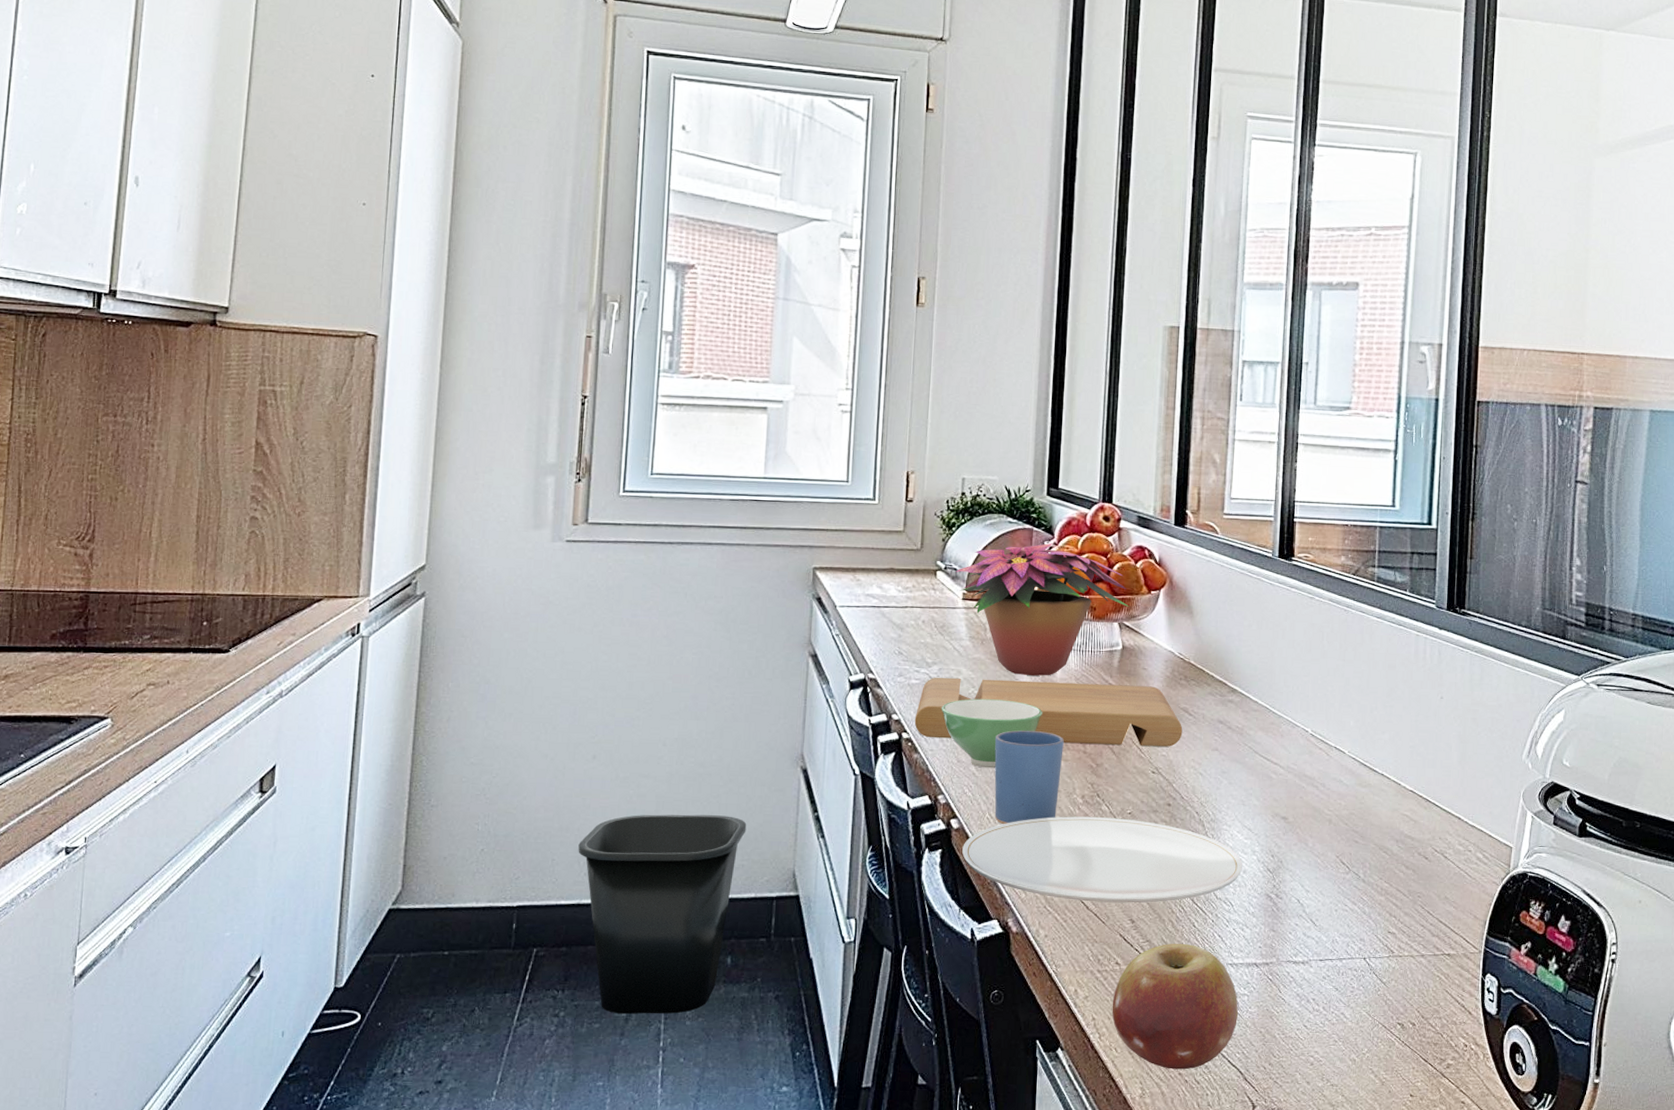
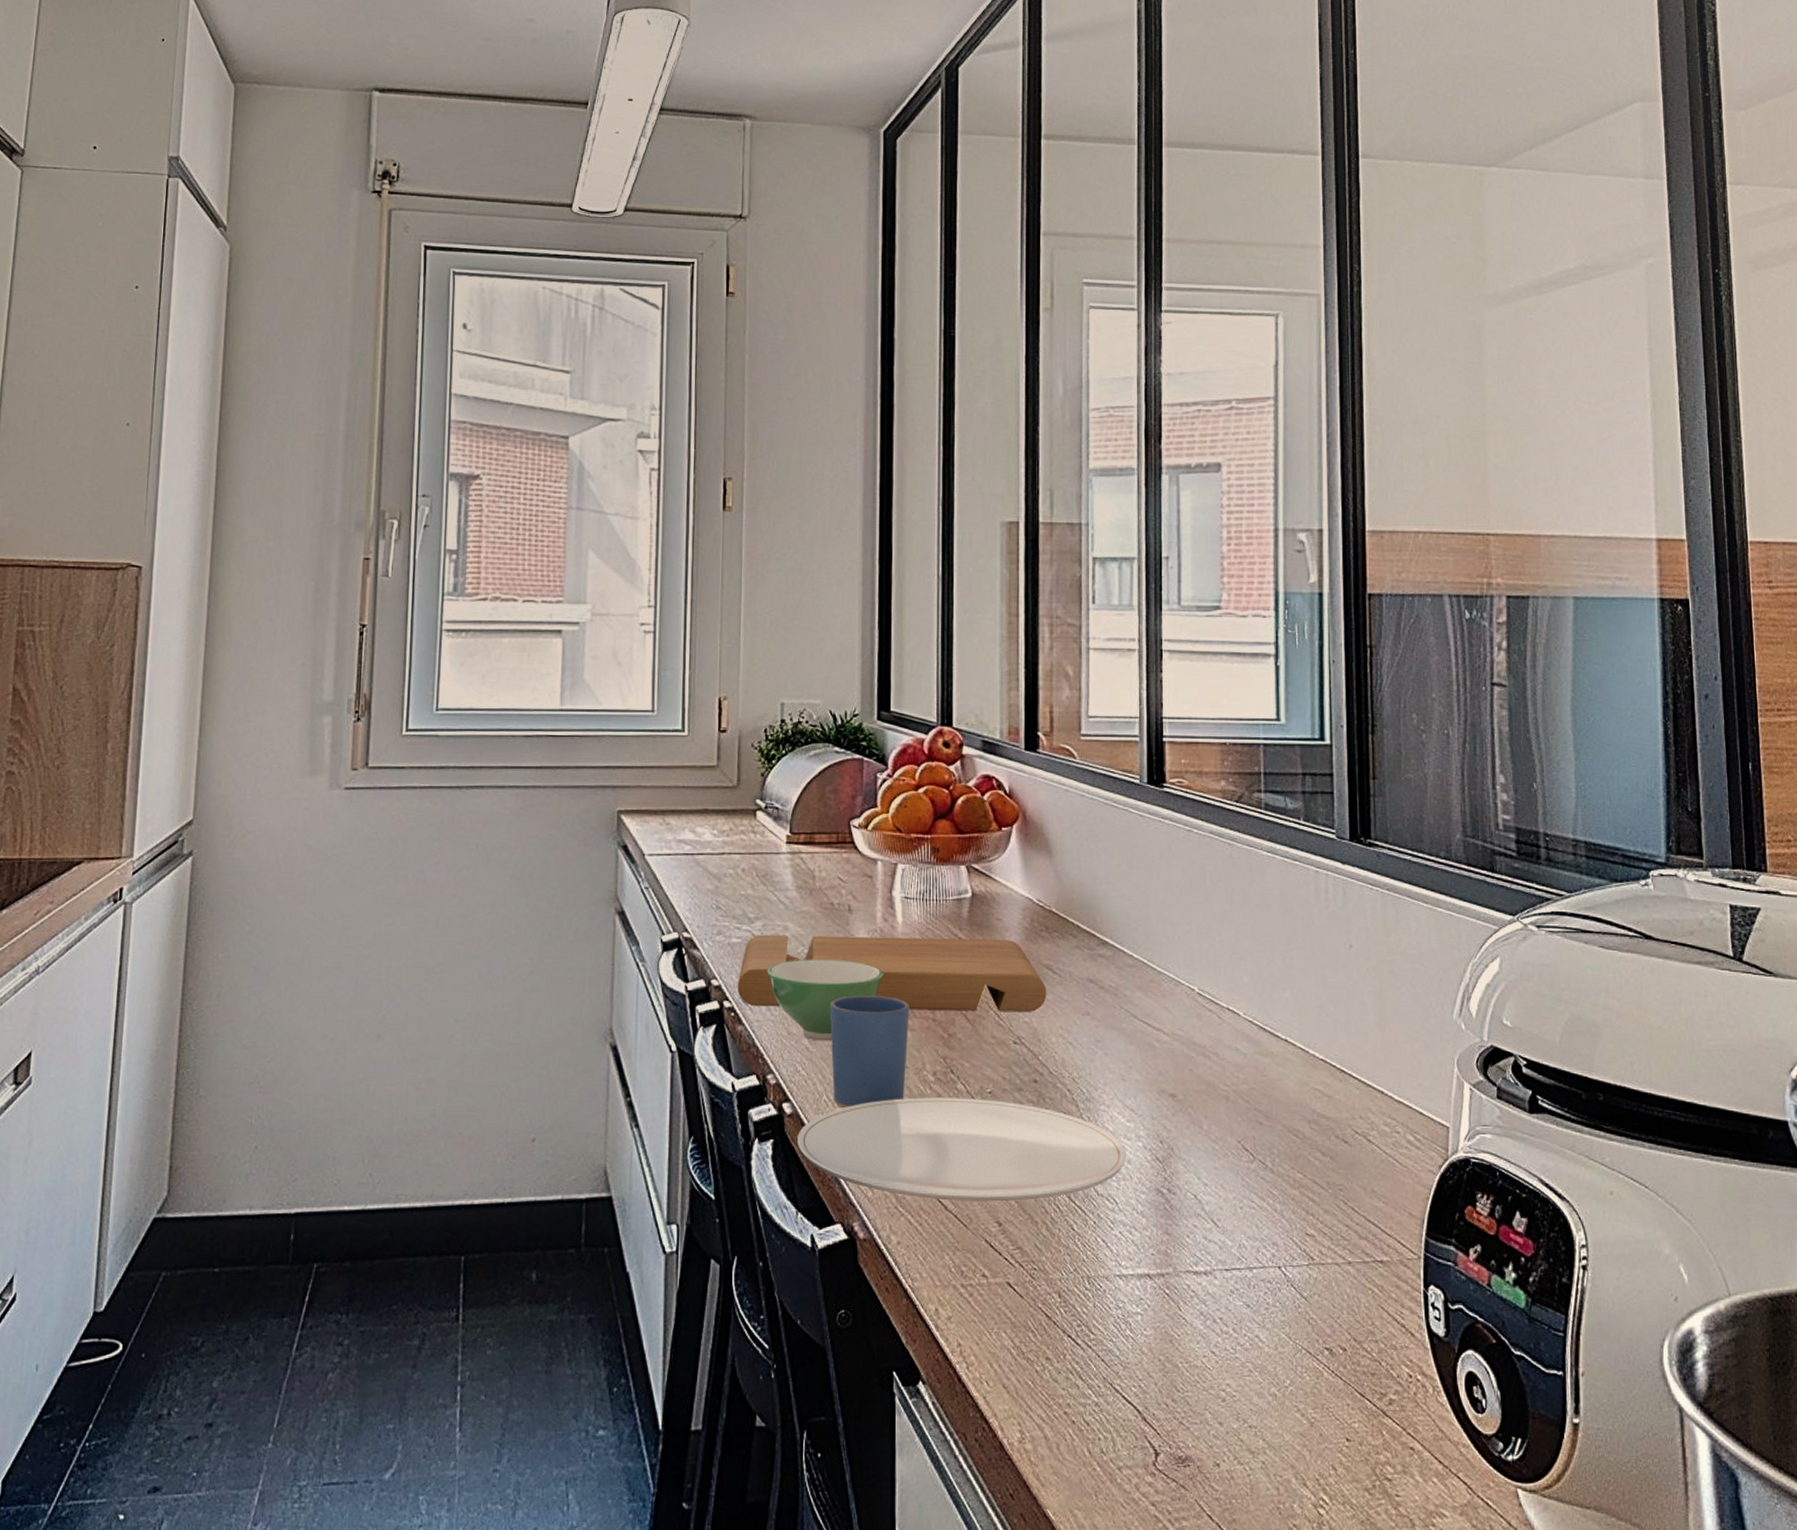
waste bin: present [578,814,747,1014] -> none [362,1102,551,1342]
flower arrangement: present [956,543,1130,676] -> none [777,775,978,931]
fruit: present [1112,943,1239,1070] -> none [980,1250,1132,1408]

